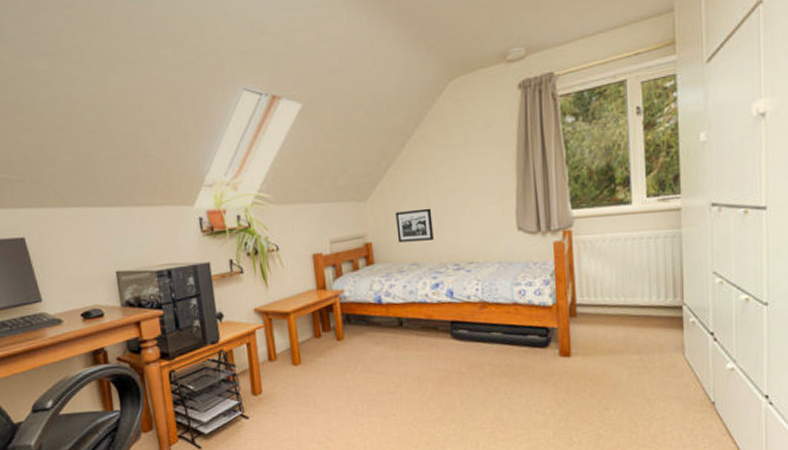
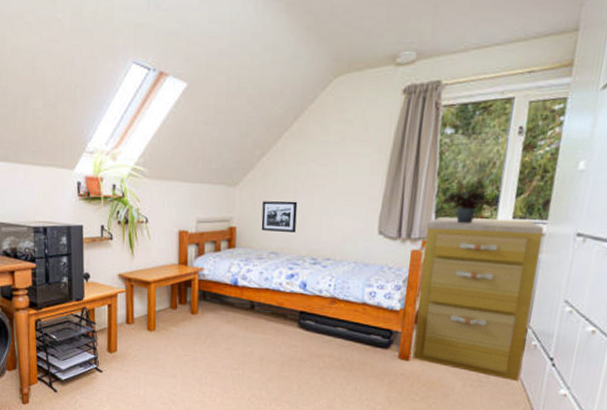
filing cabinet: none [564,196,684,363] -> present [412,216,544,382]
potted plant: none [574,172,624,209] -> present [440,189,493,224]

